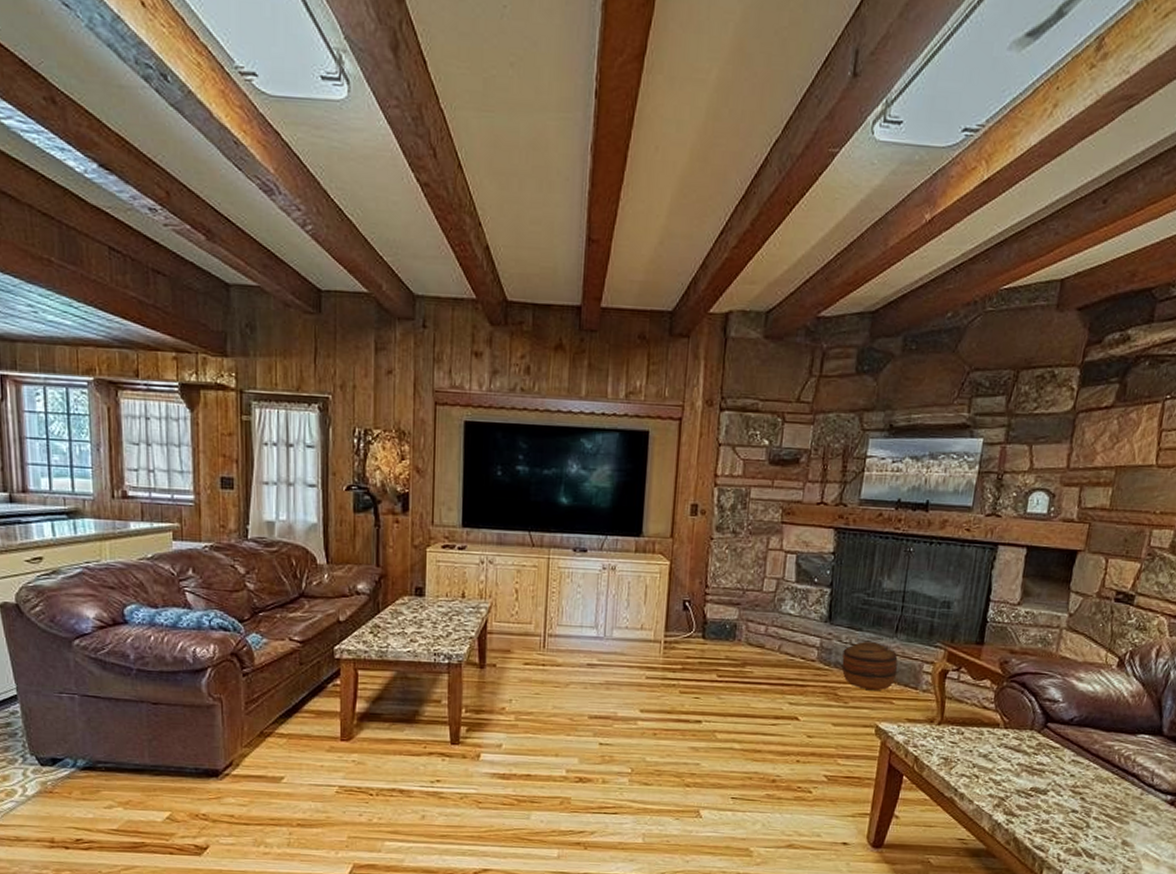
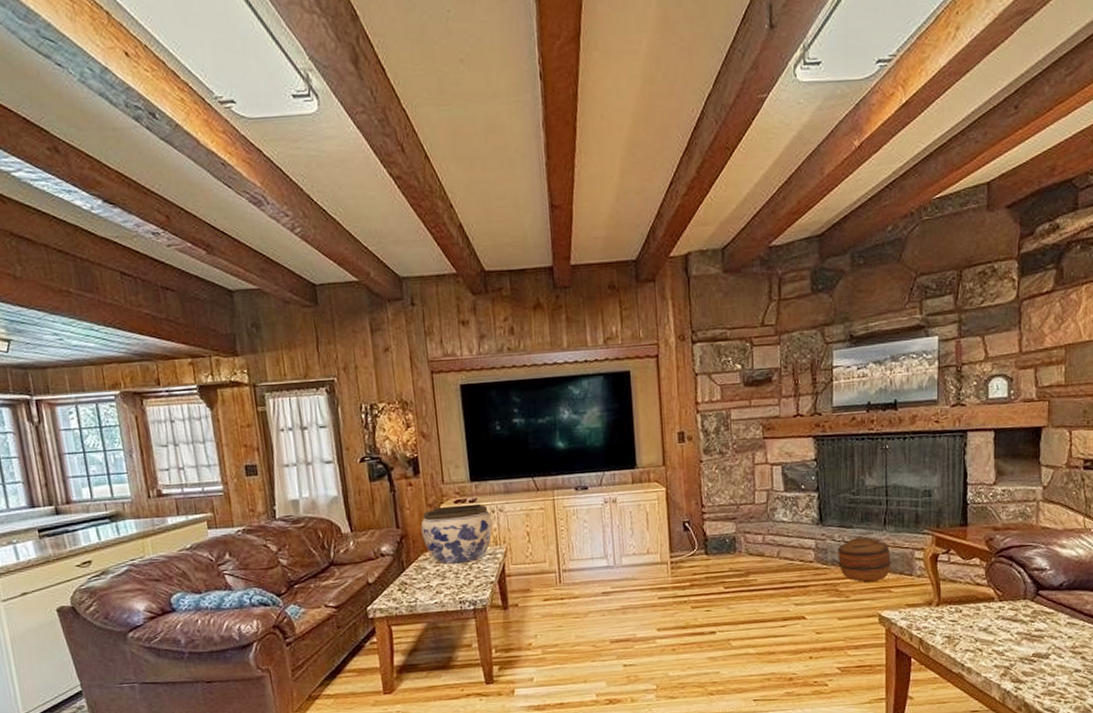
jar: none [402,550,480,613] -> present [420,503,493,564]

